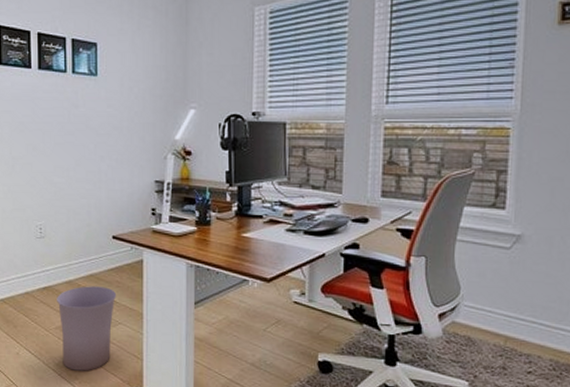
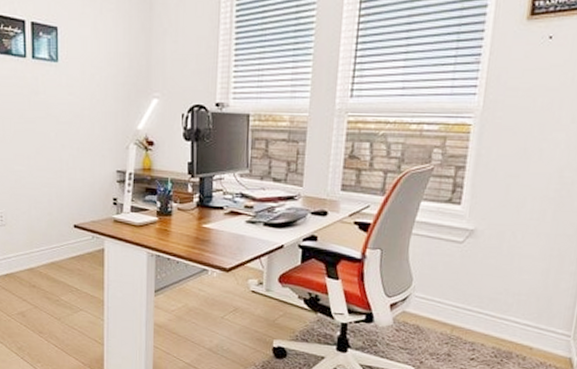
waste bin: present [57,286,117,371] -> none [18,273,78,355]

